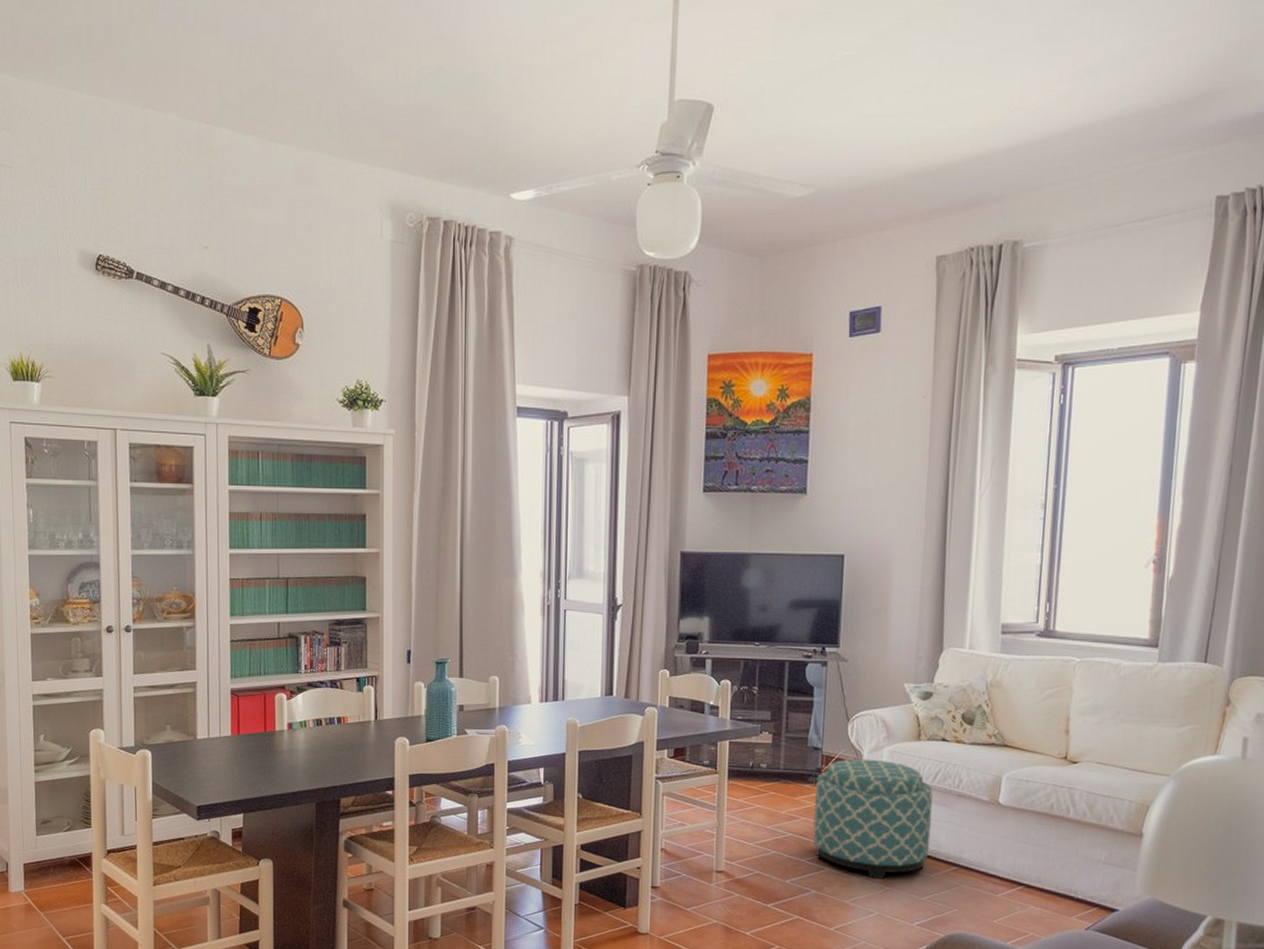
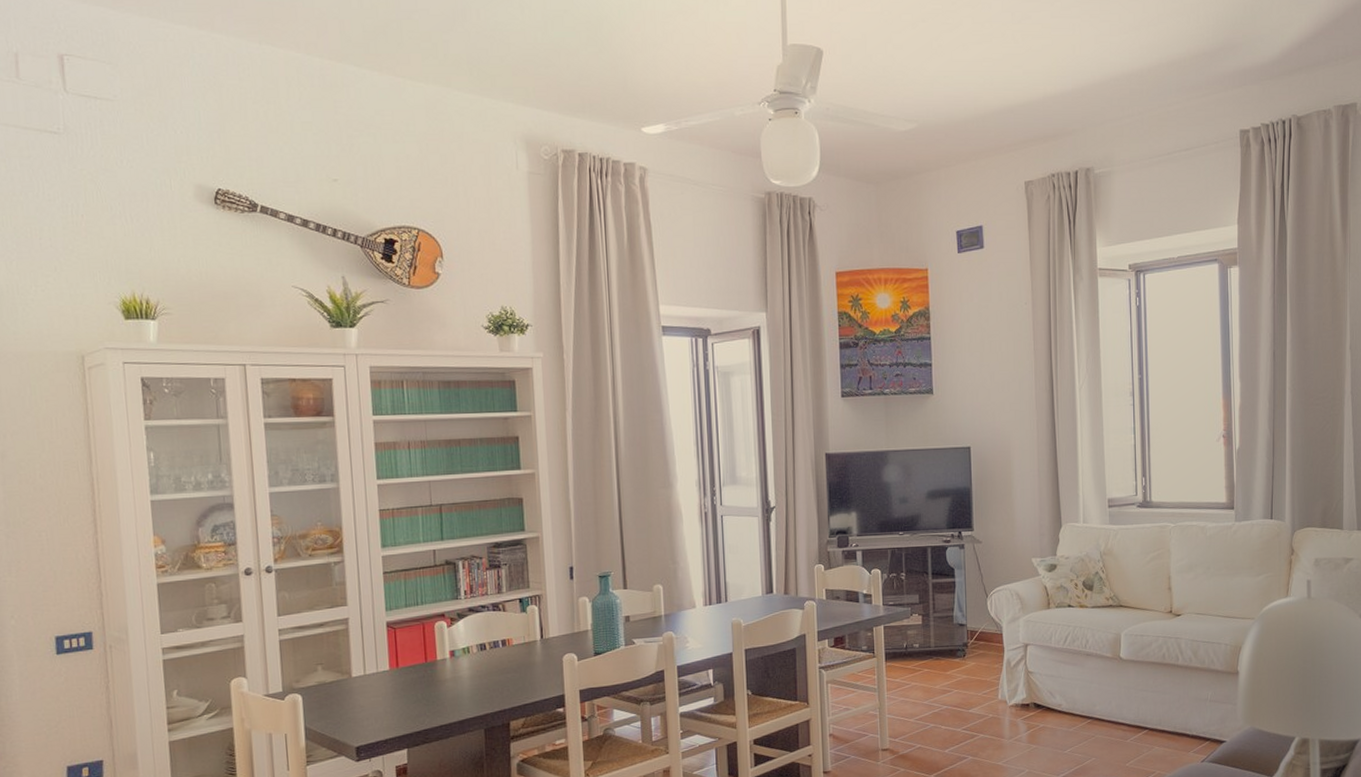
ottoman: present [813,758,933,879] -> none [964,629,1067,739]

